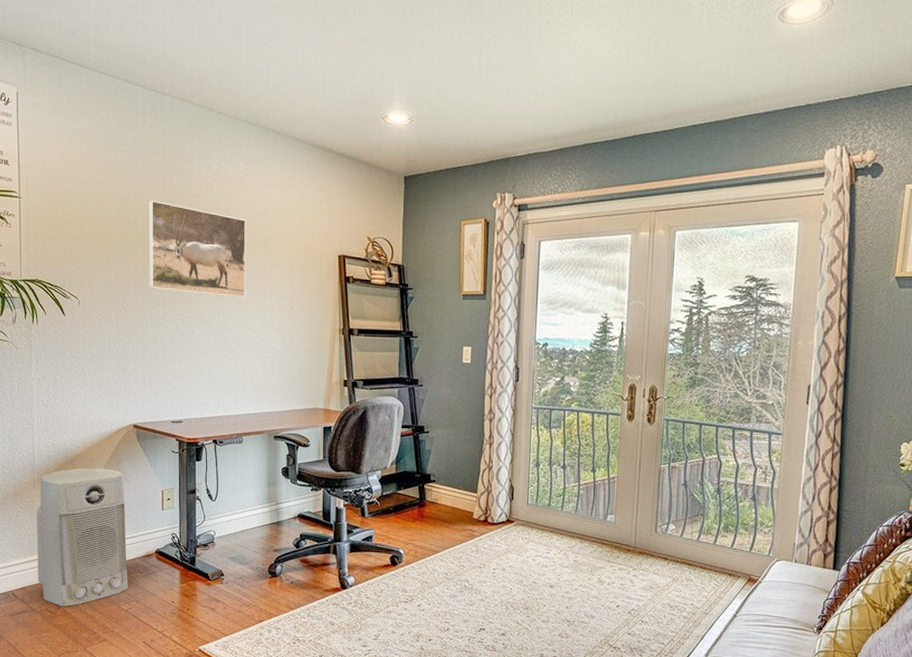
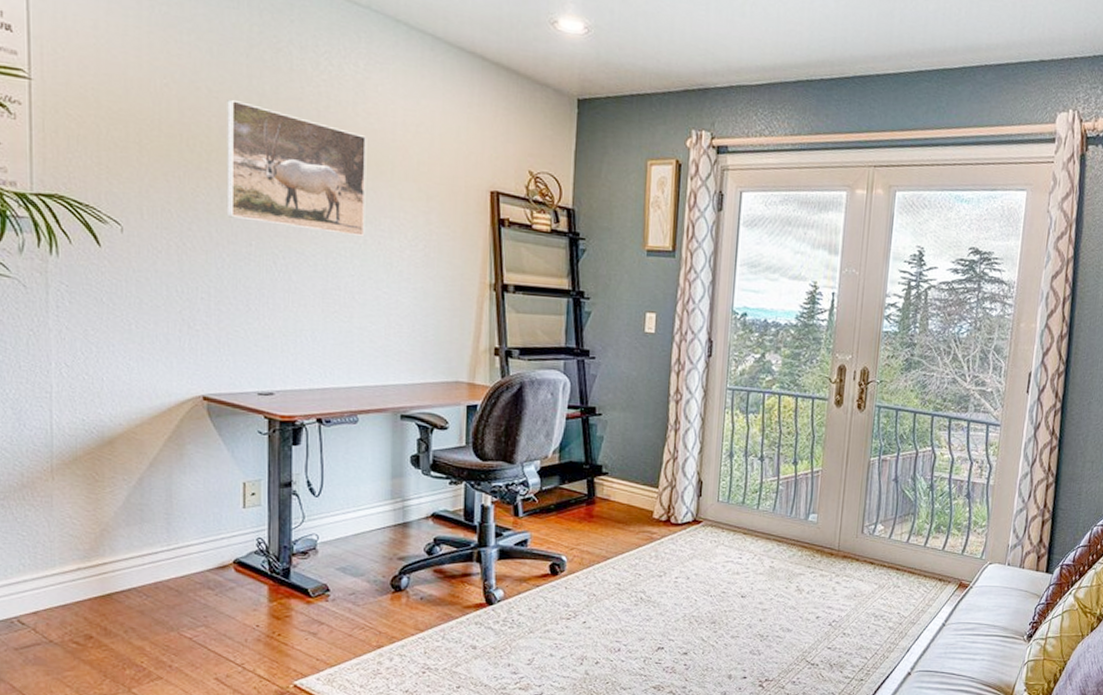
air purifier: present [37,468,128,607] -> none [56,452,194,637]

